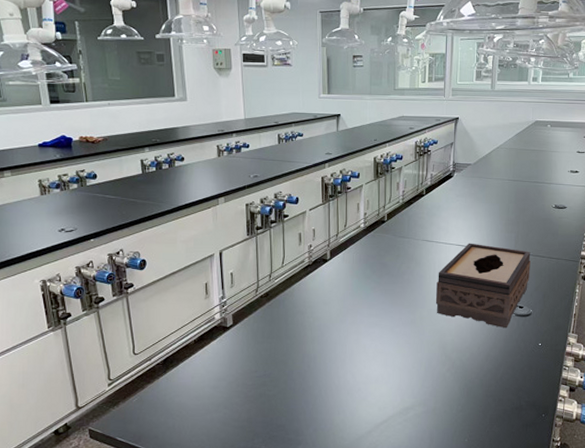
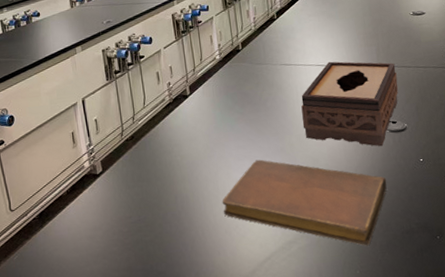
notebook: none [348,329,506,418] -> present [222,159,387,246]

